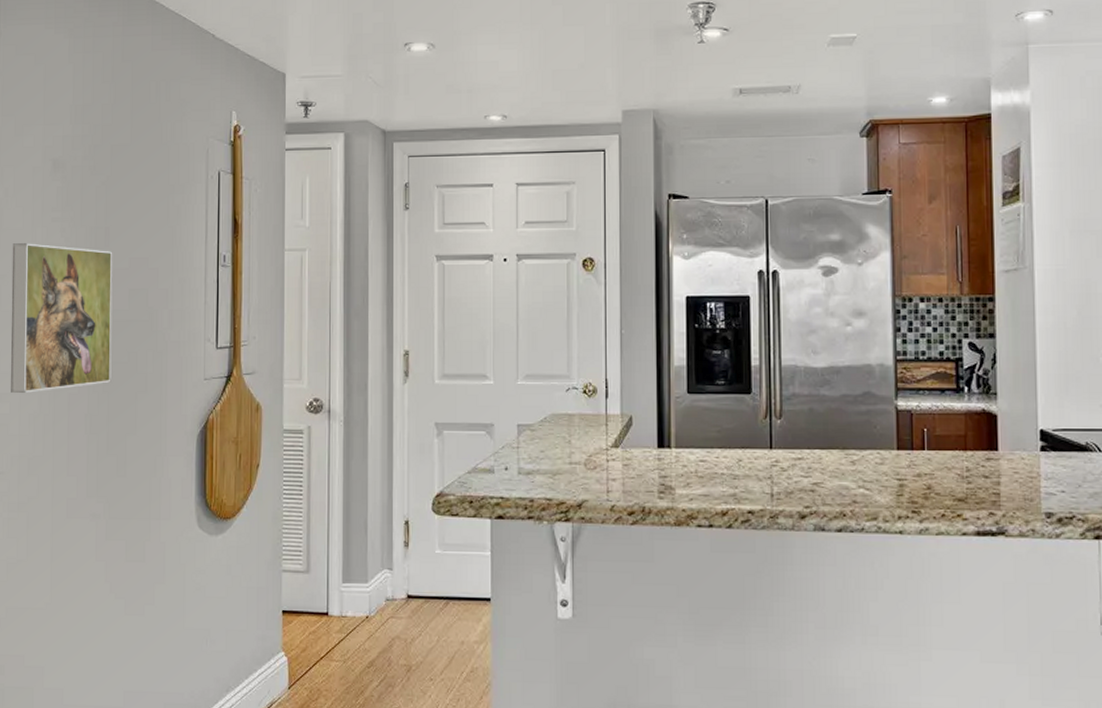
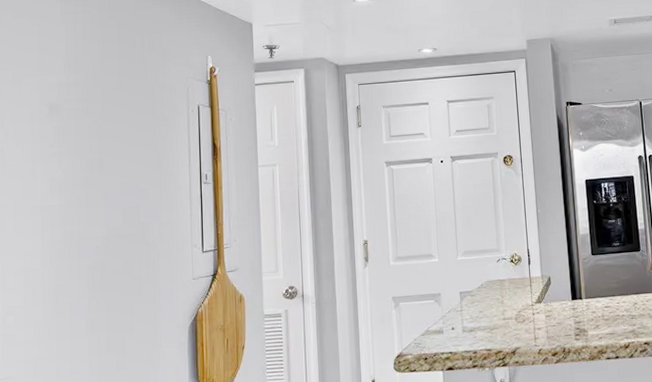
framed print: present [11,243,113,394] -> none [14,176,109,307]

